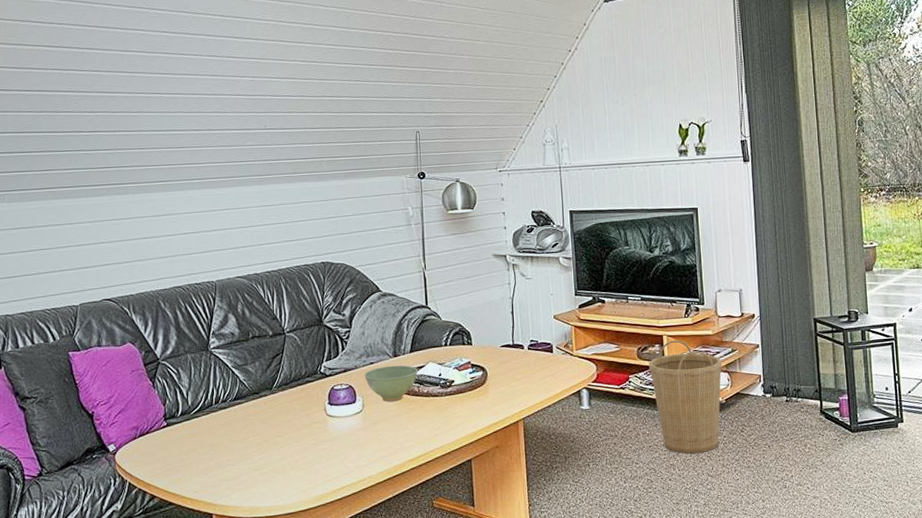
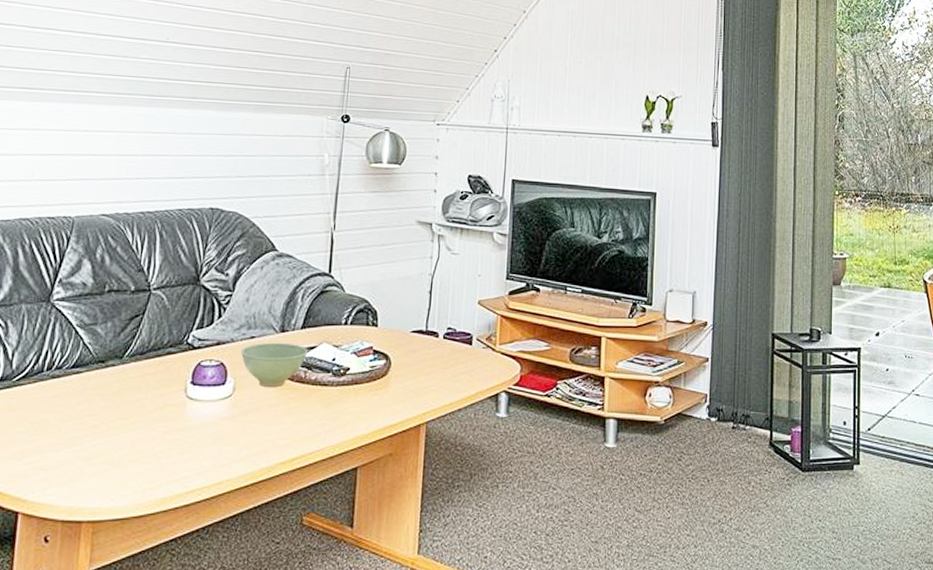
basket: present [648,340,722,454] -> none [581,343,665,483]

